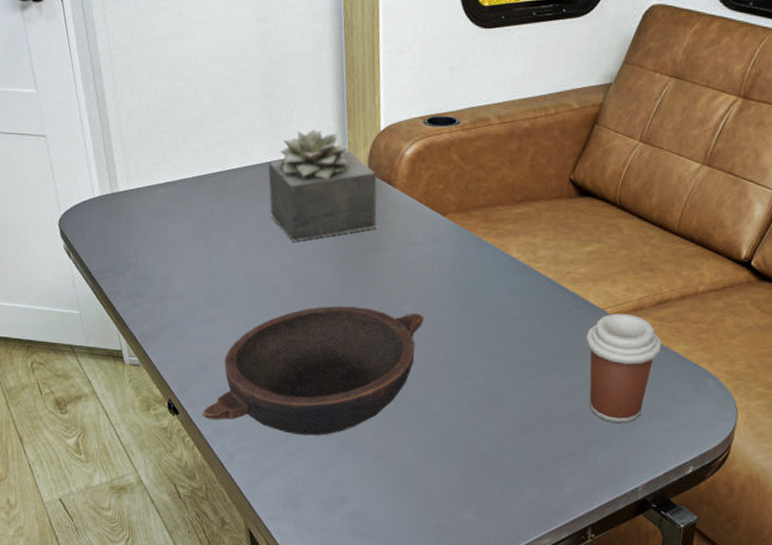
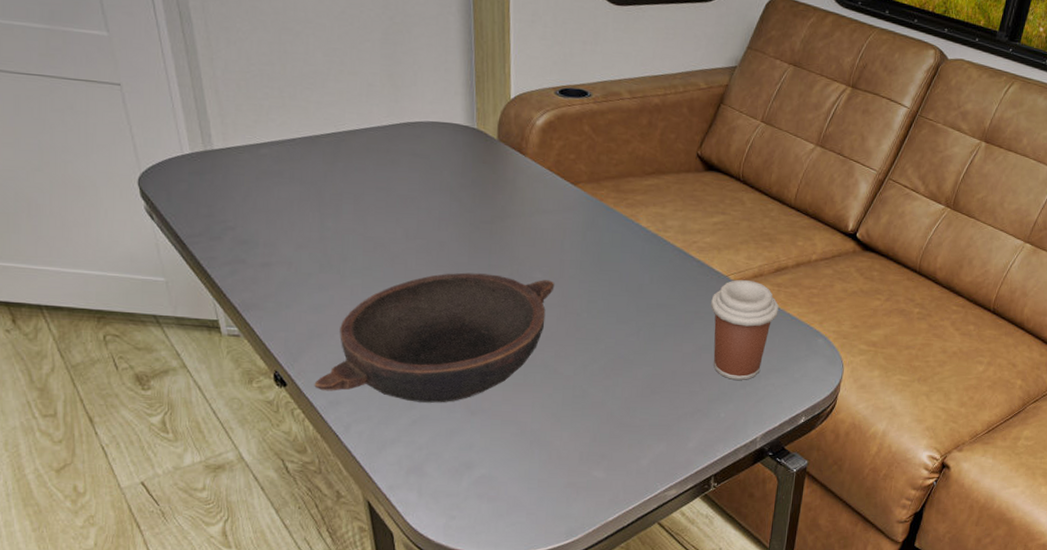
succulent plant: present [268,129,377,241] -> none [389,94,507,207]

